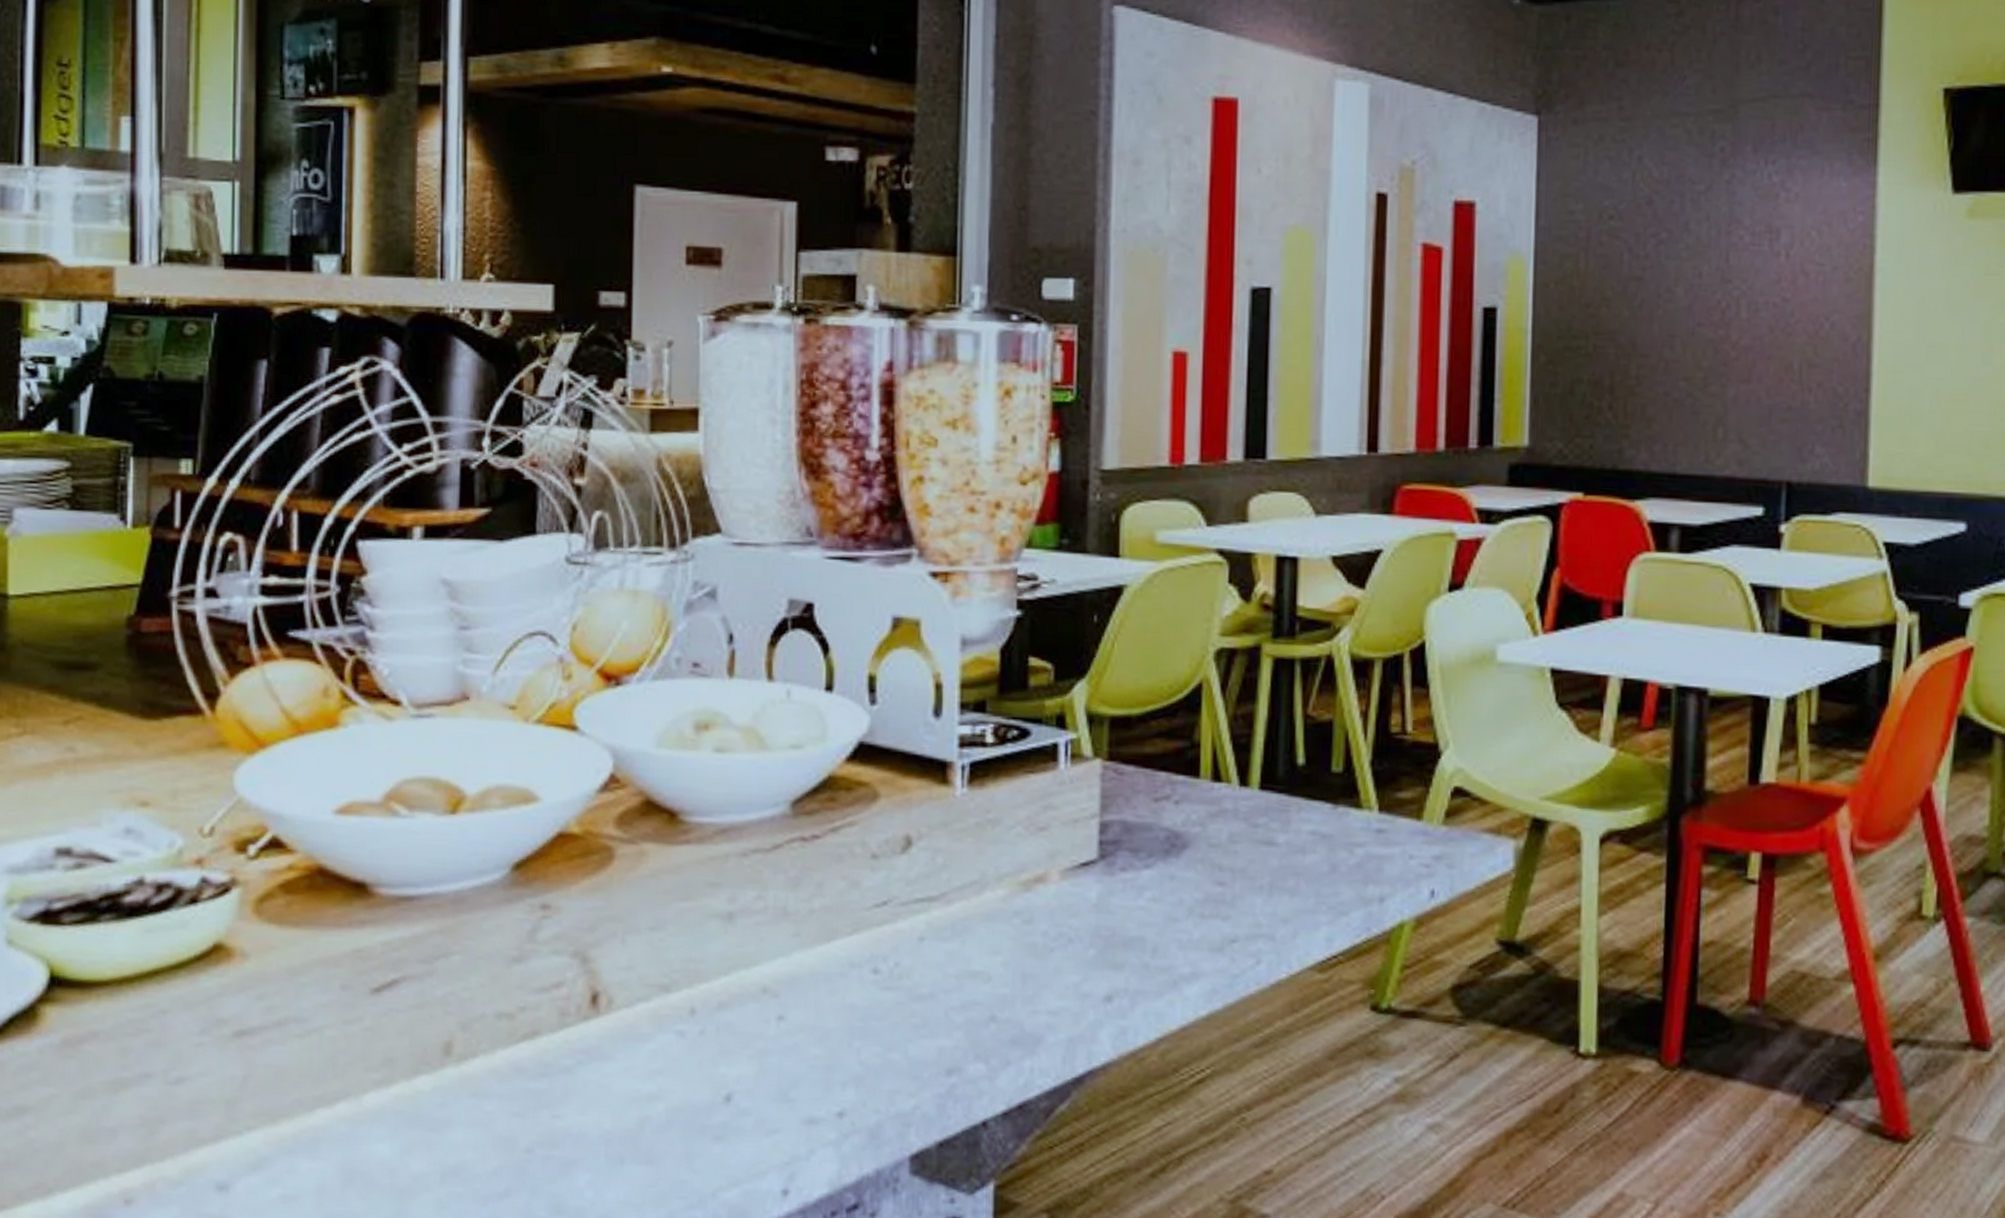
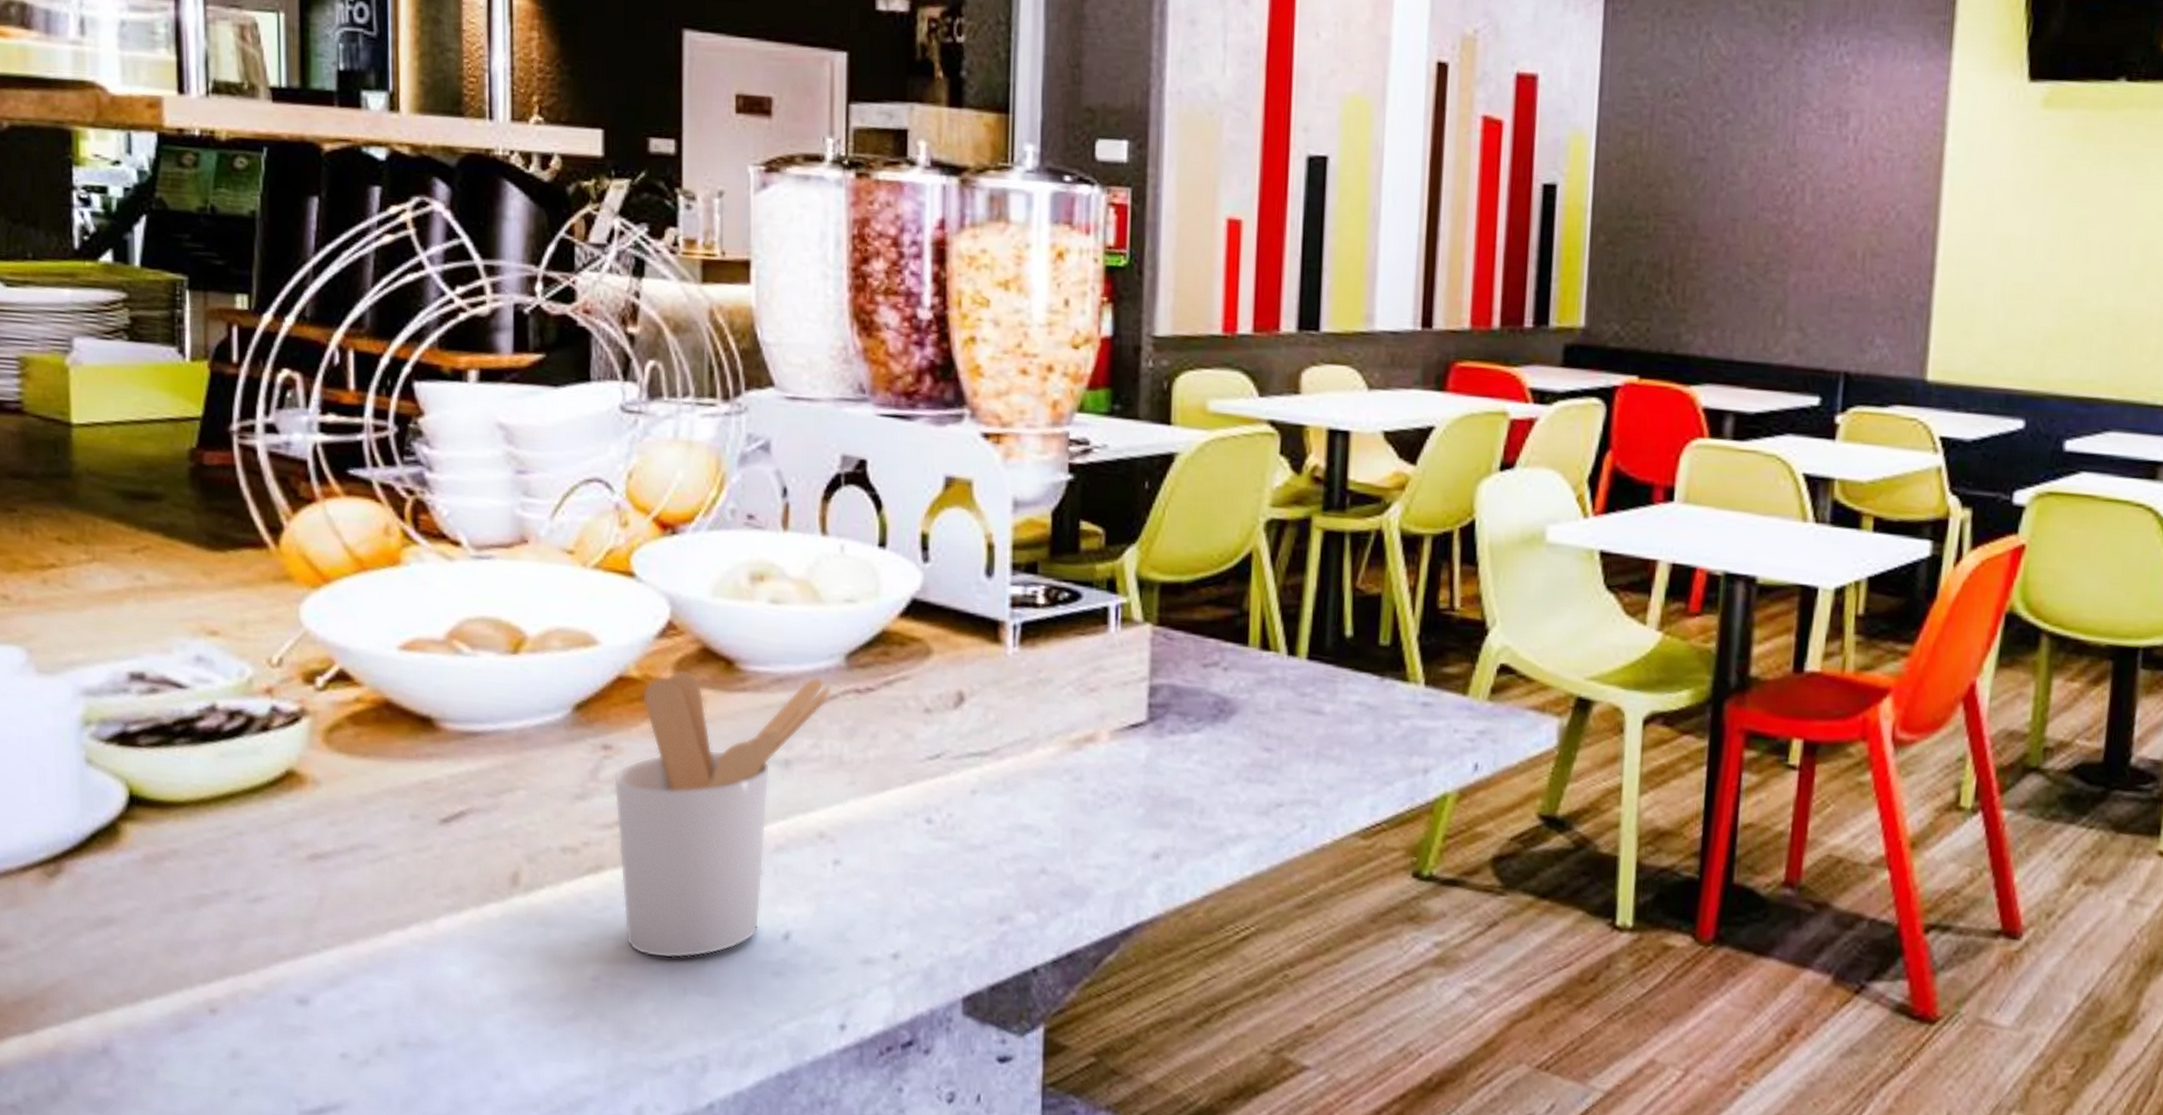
utensil holder: none [551,824,777,1127] -> present [613,670,832,959]

